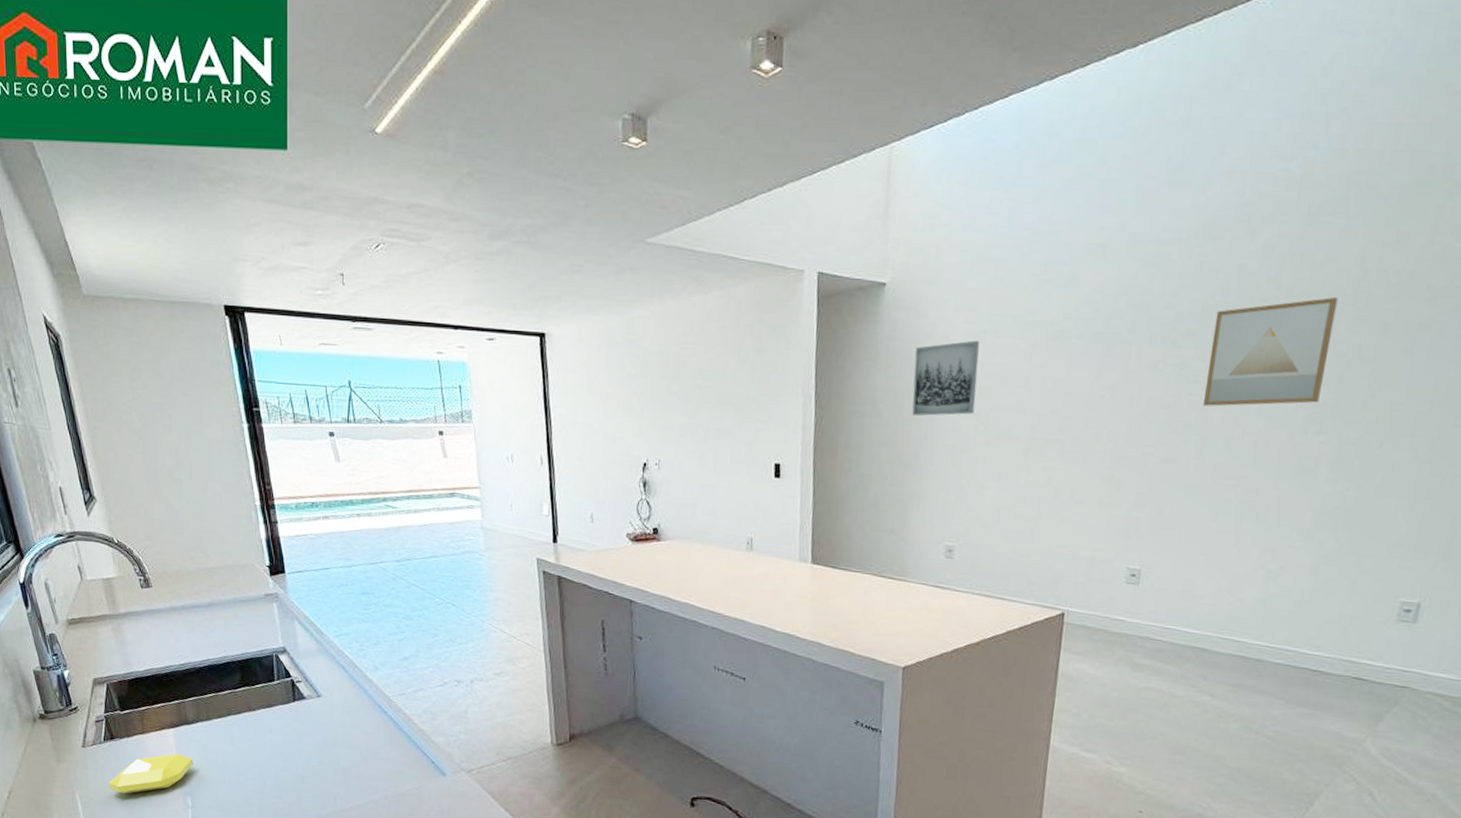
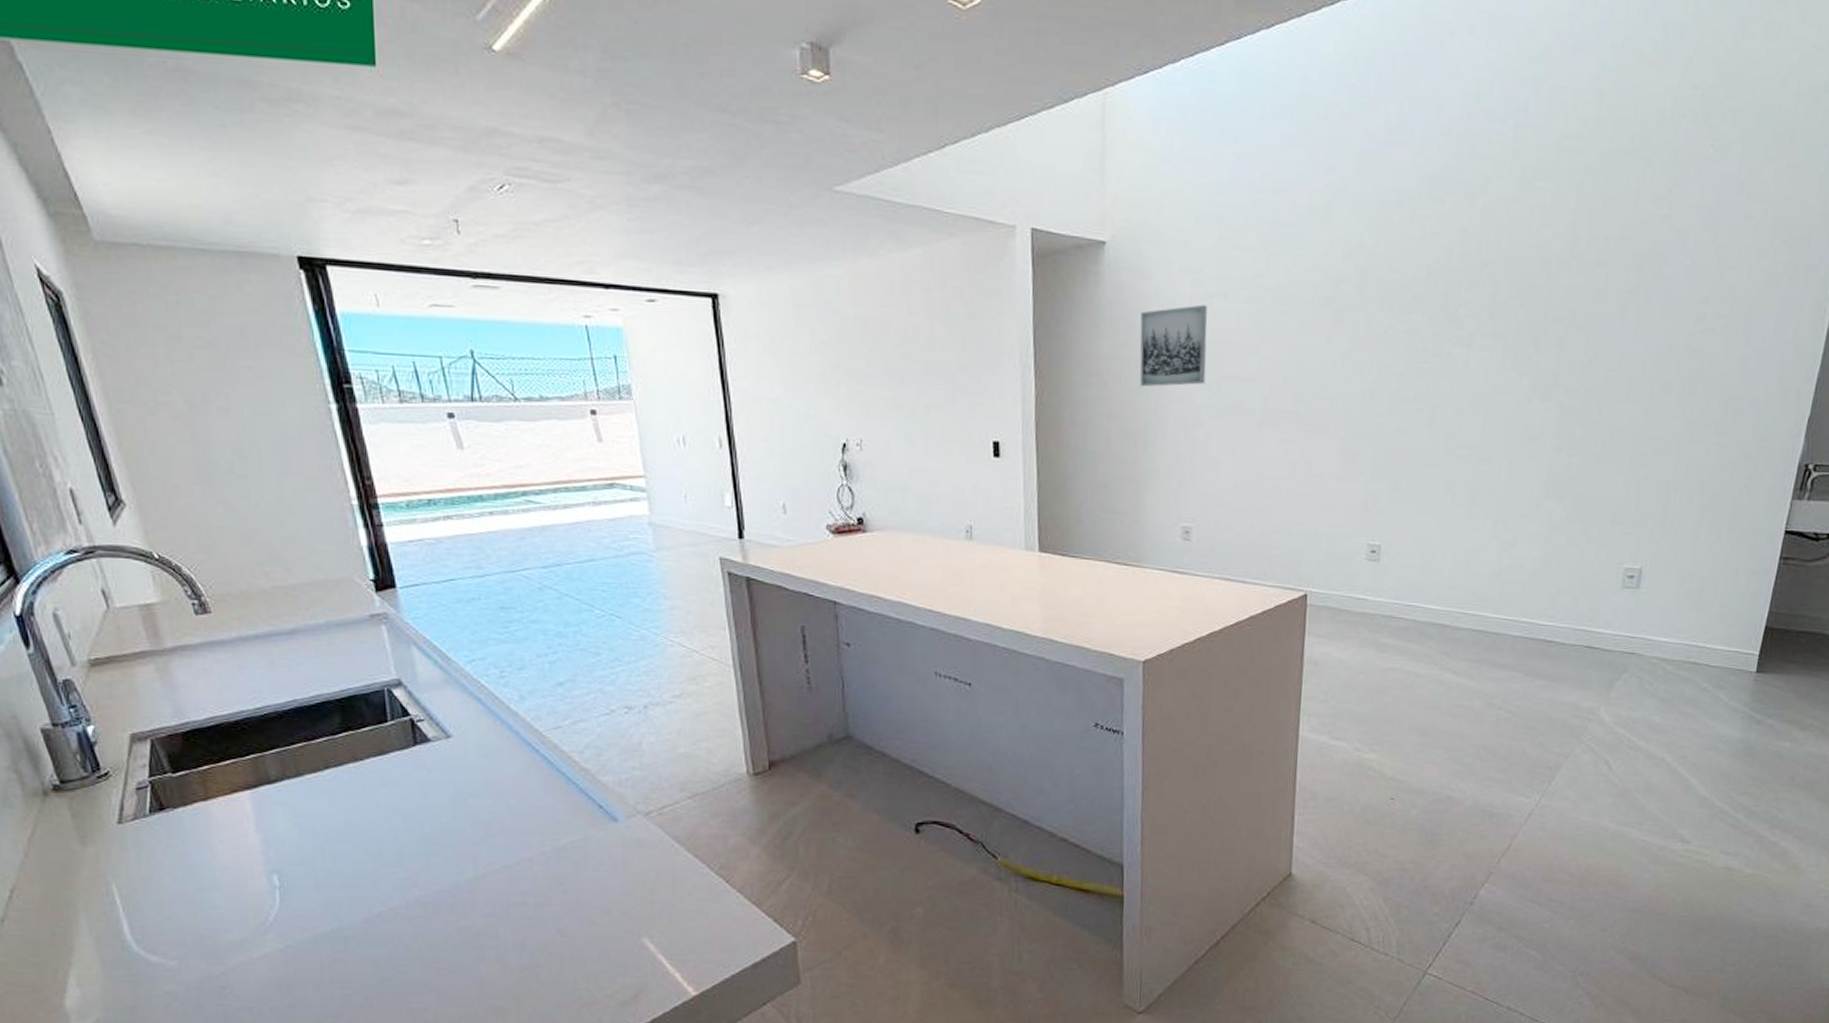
soap bar: present [108,753,194,794] -> none [159,821,280,878]
wall art: present [1203,297,1339,407] -> none [1433,263,1554,374]

